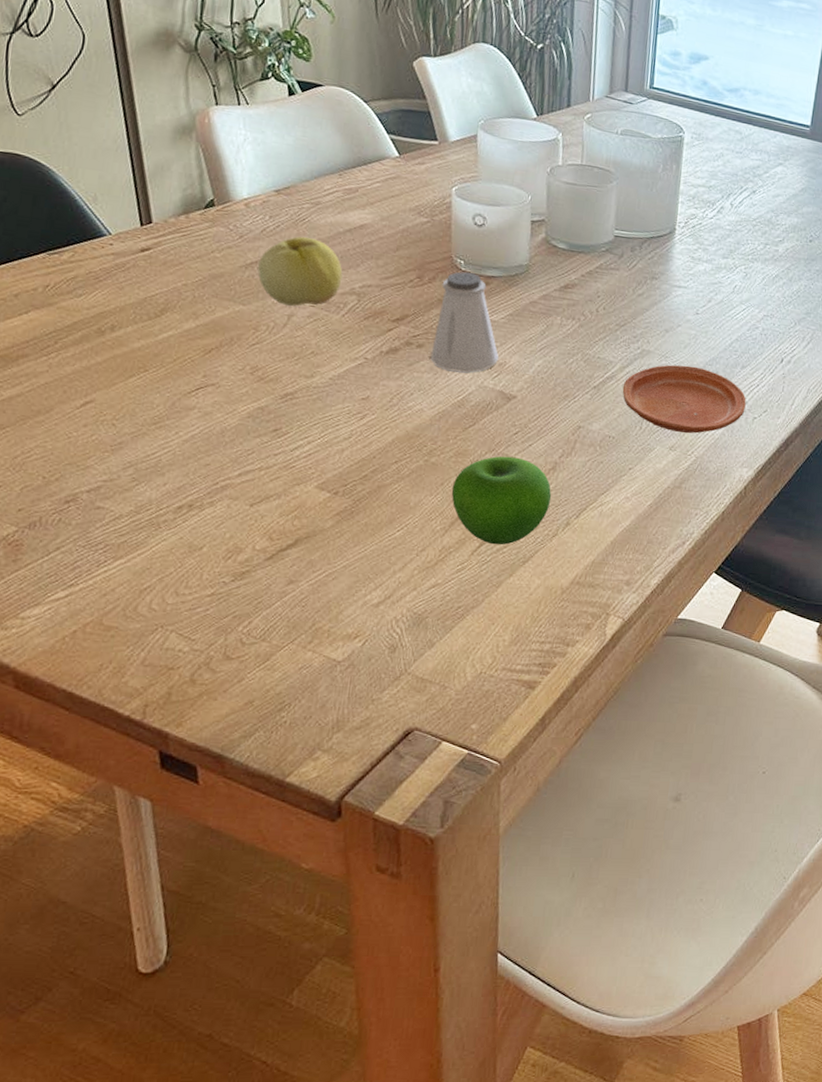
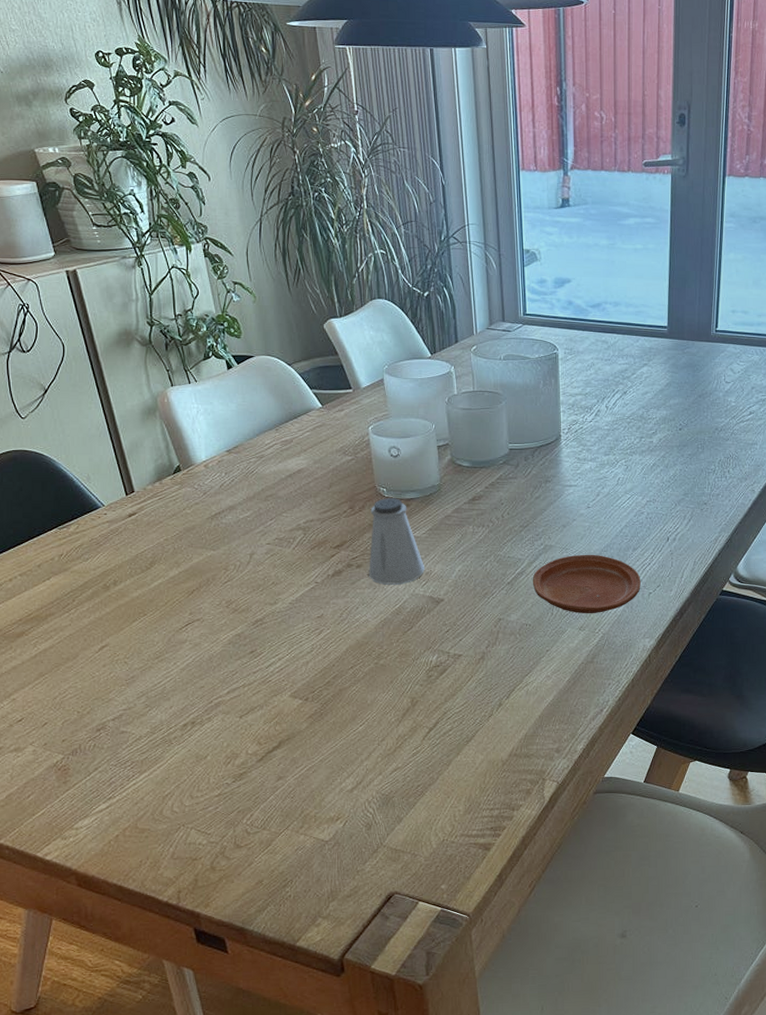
apple: present [257,236,343,306] -> none [221,487,289,546]
apple: present [451,456,552,545] -> none [400,652,484,729]

